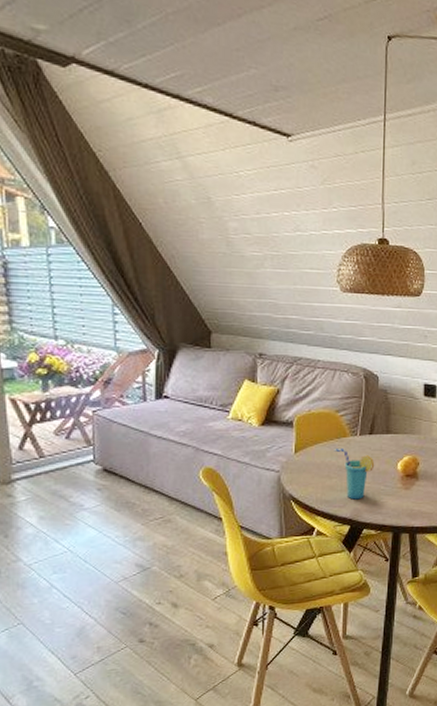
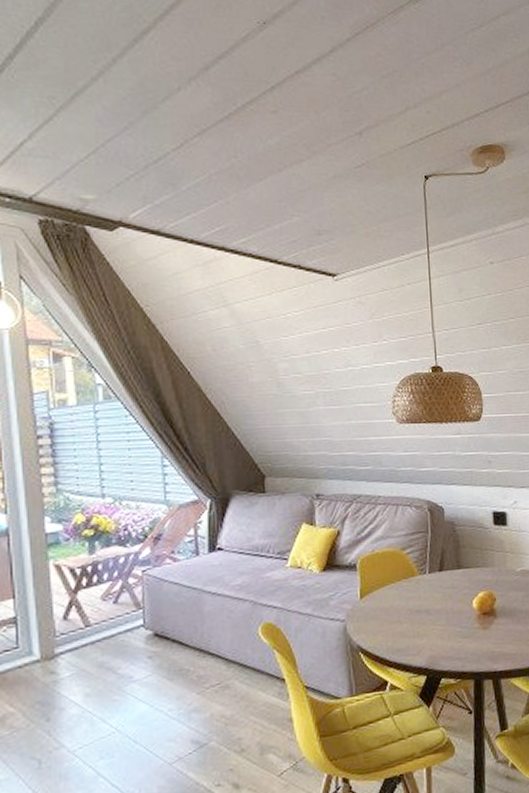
cup: present [333,449,375,500] -> none [402,589,448,646]

